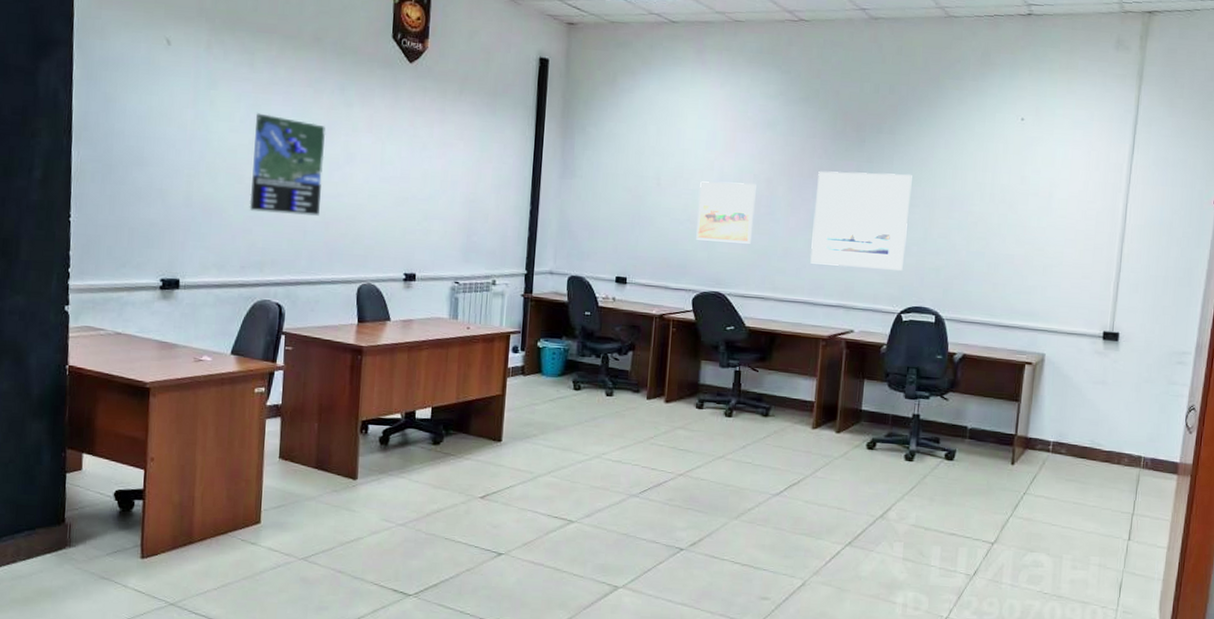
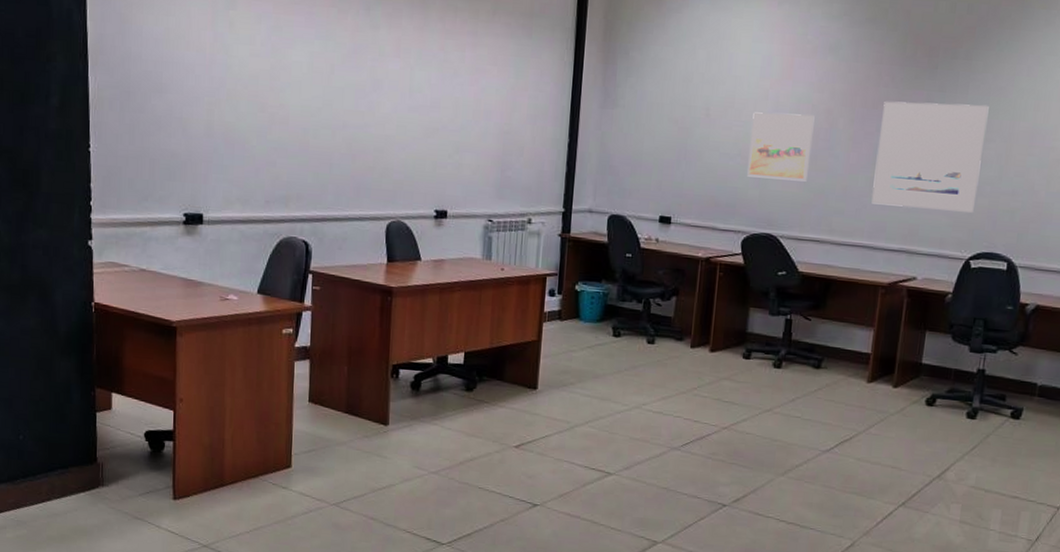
map: present [249,113,326,216] -> none [272,35,351,148]

